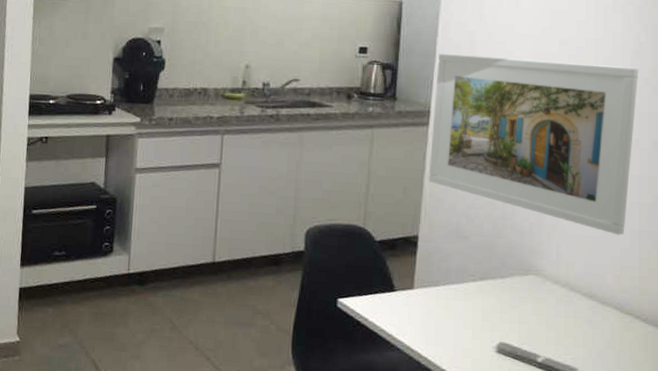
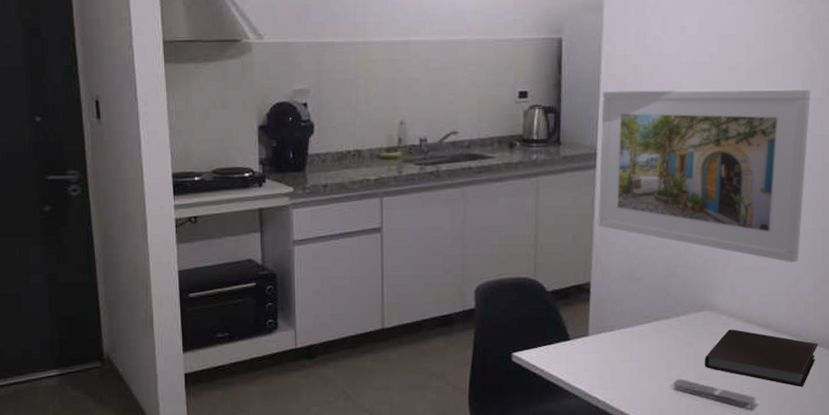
notebook: none [527,296,643,363] -> present [704,329,818,387]

